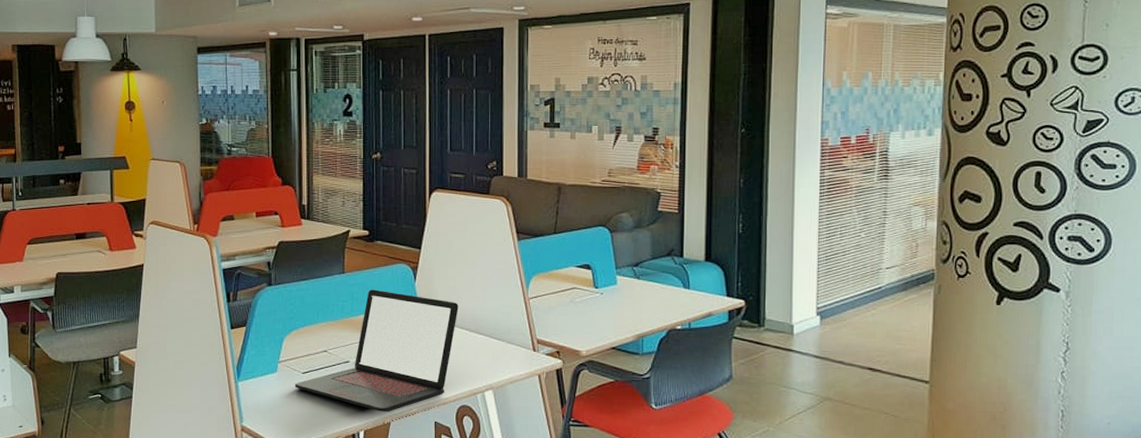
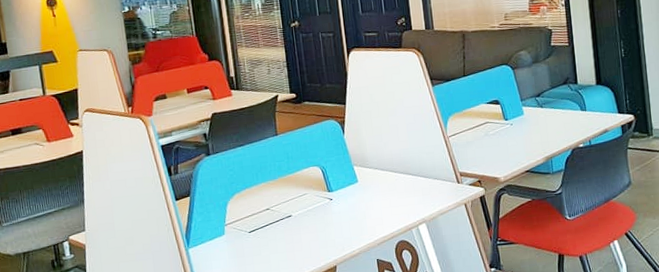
laptop: present [294,289,459,412] -> none [242,146,387,258]

